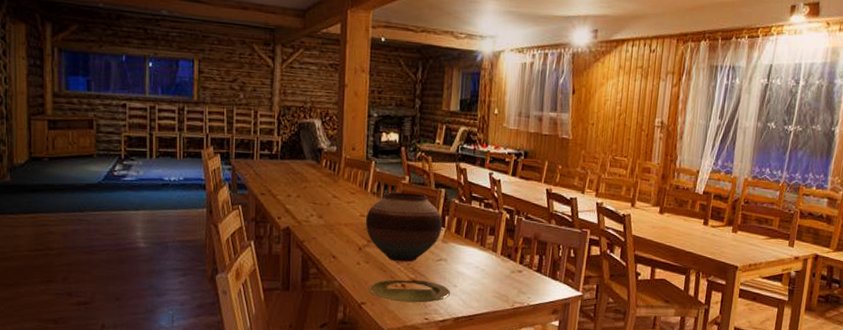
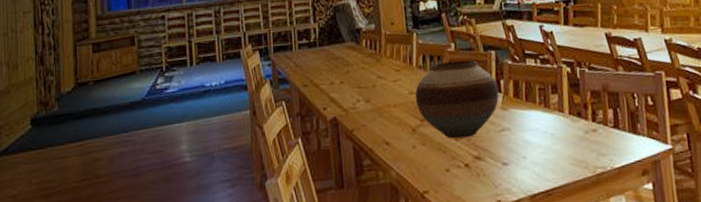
plate: present [369,279,450,303] -> none [429,156,520,185]

